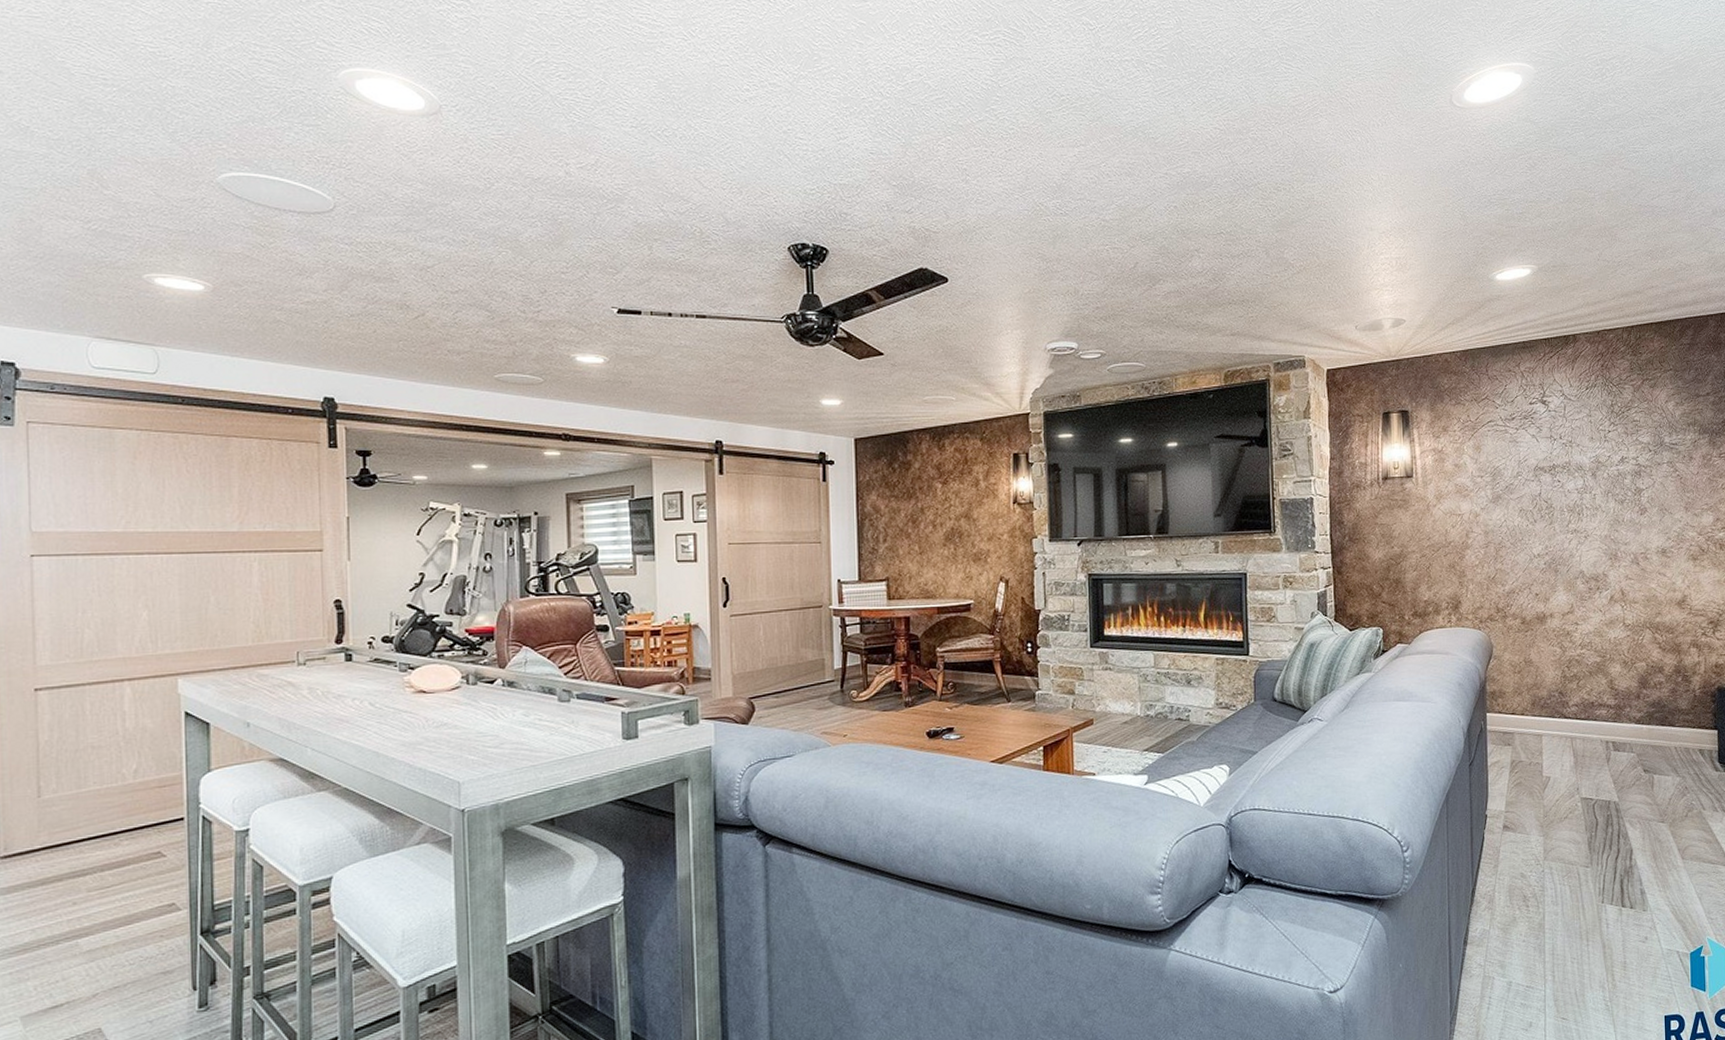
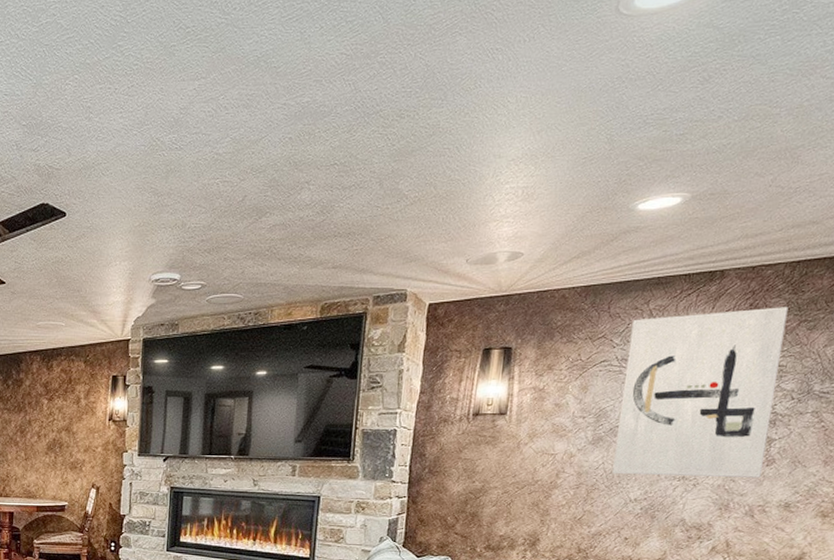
wall art: none [1509,367,1638,531] -> present [612,307,789,478]

